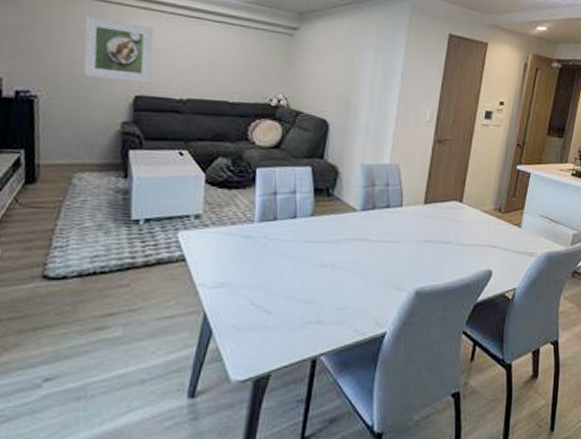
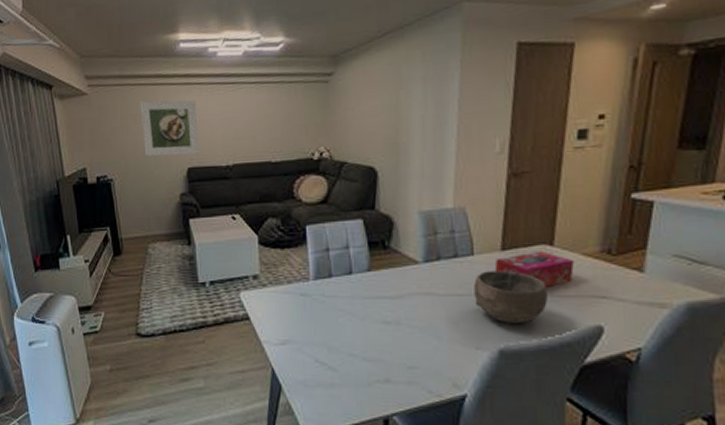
bowl: none [400,221,456,267] -> present [474,270,549,323]
tissue box: none [417,206,475,237] -> present [494,251,574,287]

